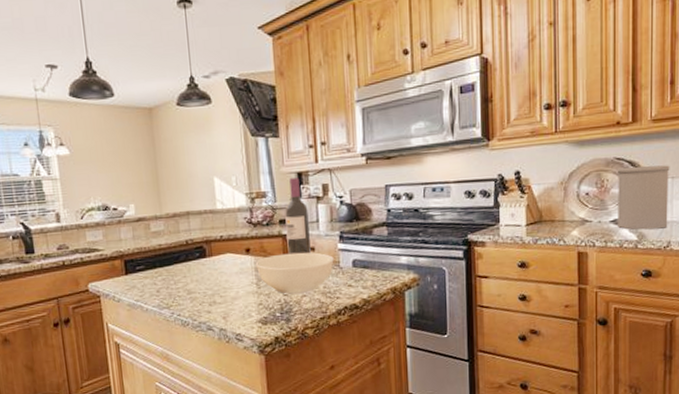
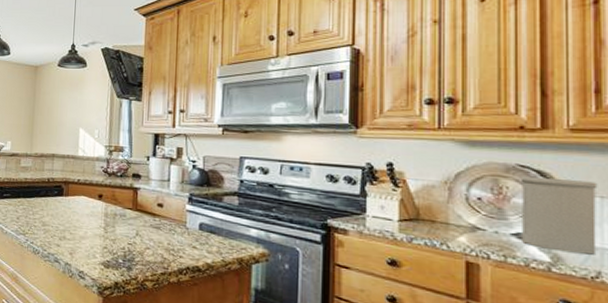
bowl: present [255,252,334,295] -> none [105,204,181,246]
wine bottle: present [285,178,311,254] -> none [137,138,161,210]

